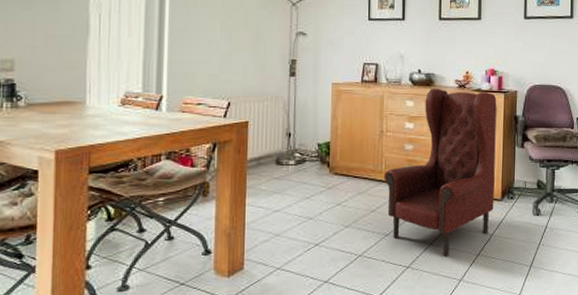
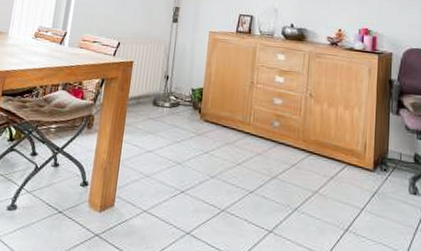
armchair: present [383,87,497,256] -> none [251,43,370,226]

